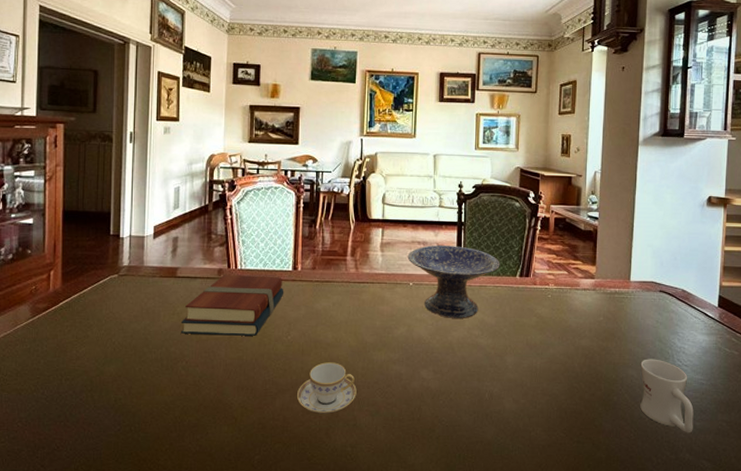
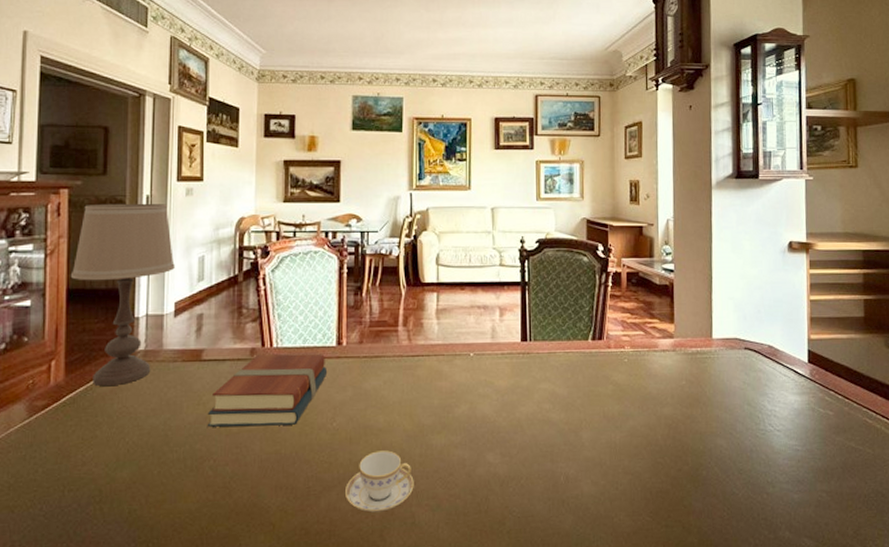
table lamp: none [66,138,154,295] -> present [70,203,175,387]
decorative bowl: present [407,244,500,318] -> none [466,308,570,392]
mug: present [640,359,694,433] -> none [729,425,791,508]

